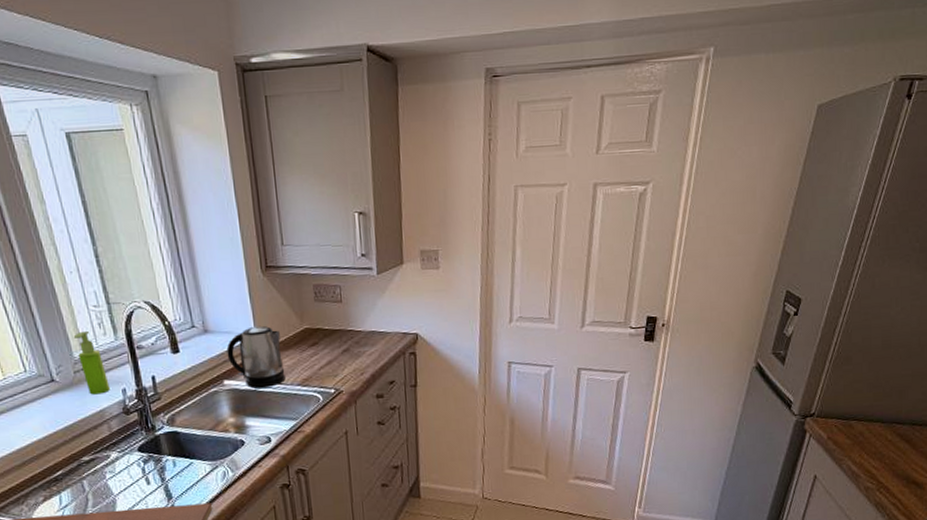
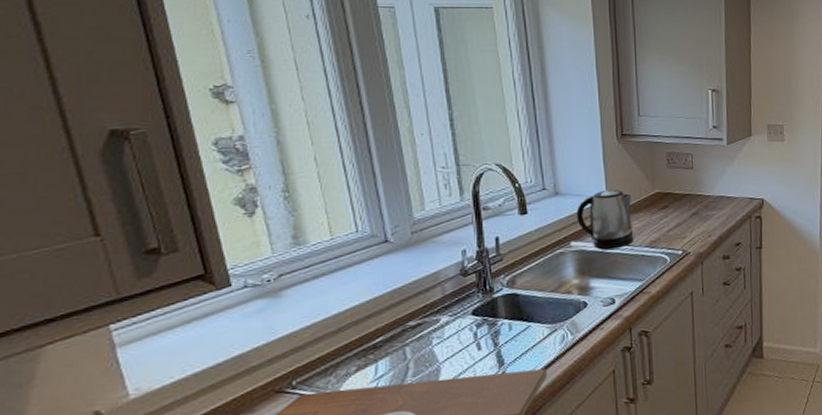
soap dispenser: present [73,330,110,395] -> none [415,191,449,256]

